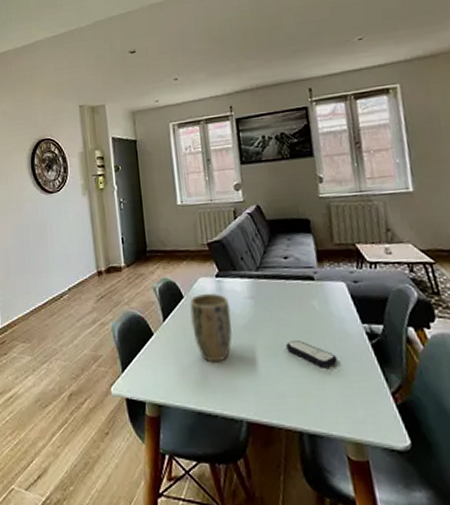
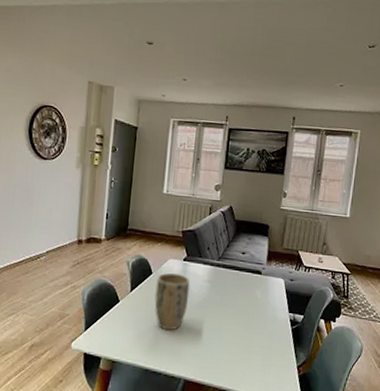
remote control: present [286,341,338,368] -> none [228,320,265,344]

